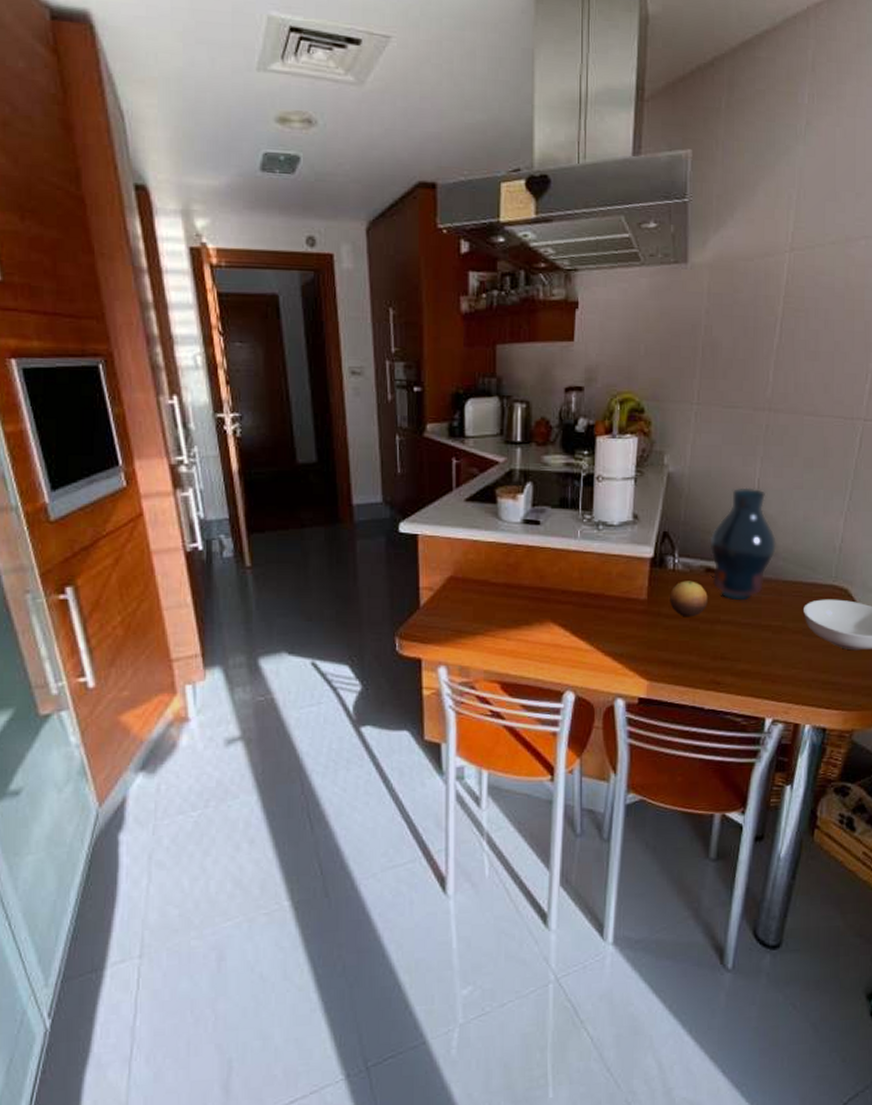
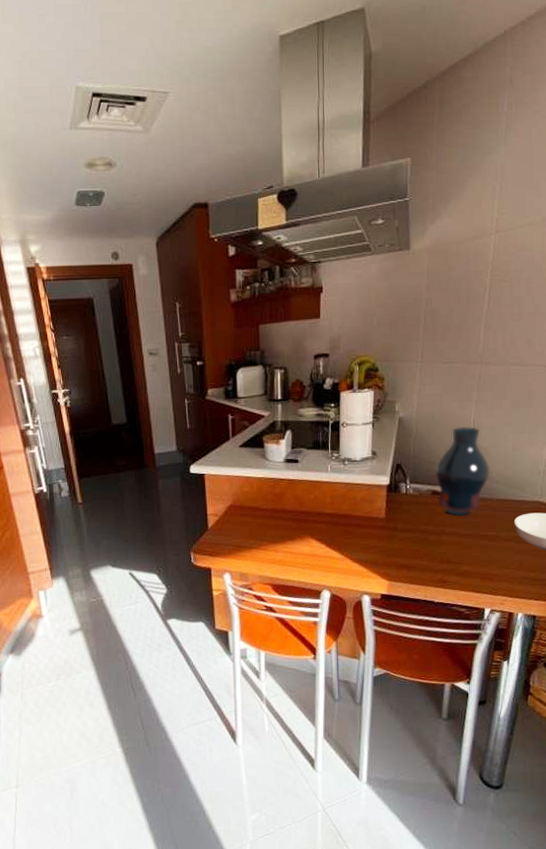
fruit: present [670,581,708,617] -> none [404,502,435,531]

